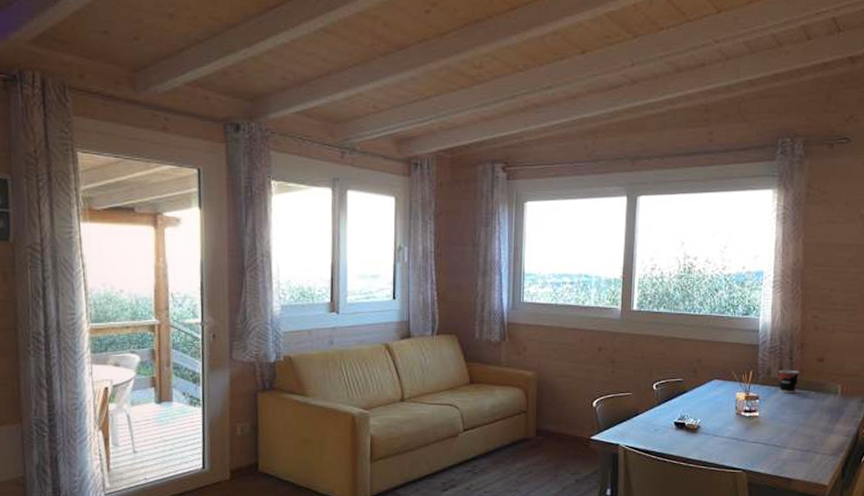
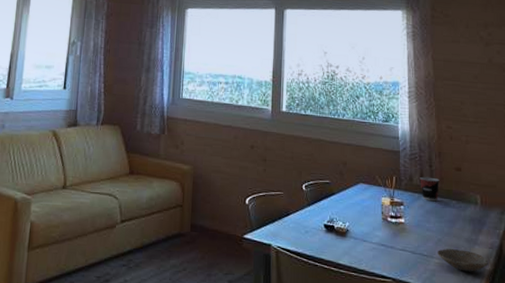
bowl: none [791,439,844,459] -> present [438,249,489,272]

